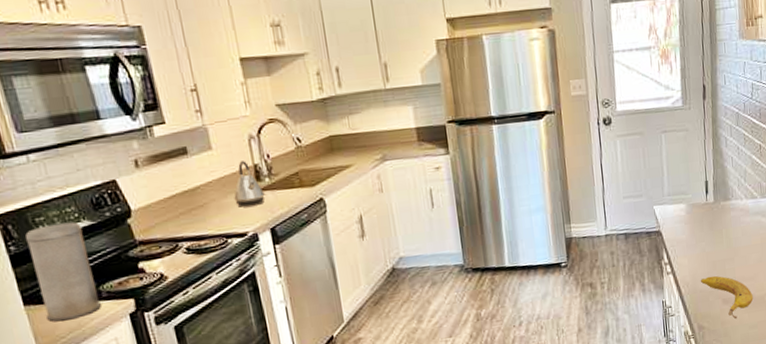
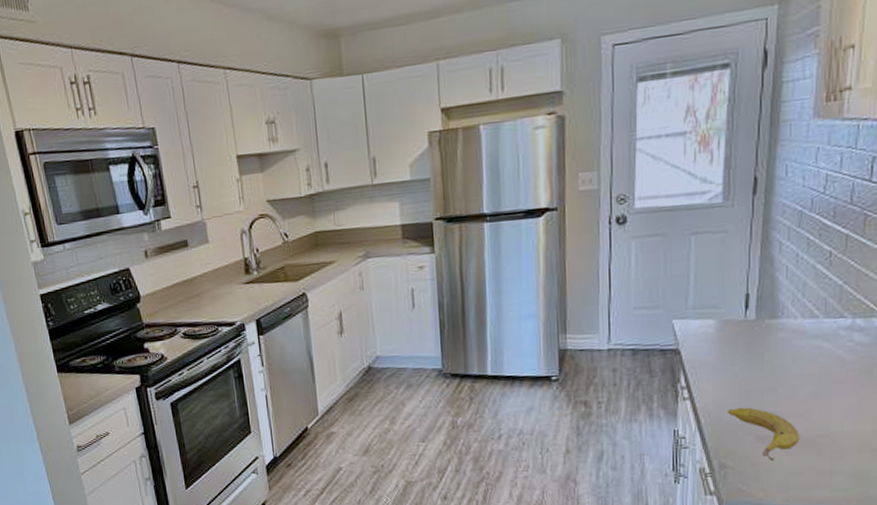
canister: present [25,222,101,322] -> none [60,304,114,389]
kettle: present [234,161,265,207] -> none [225,254,253,298]

